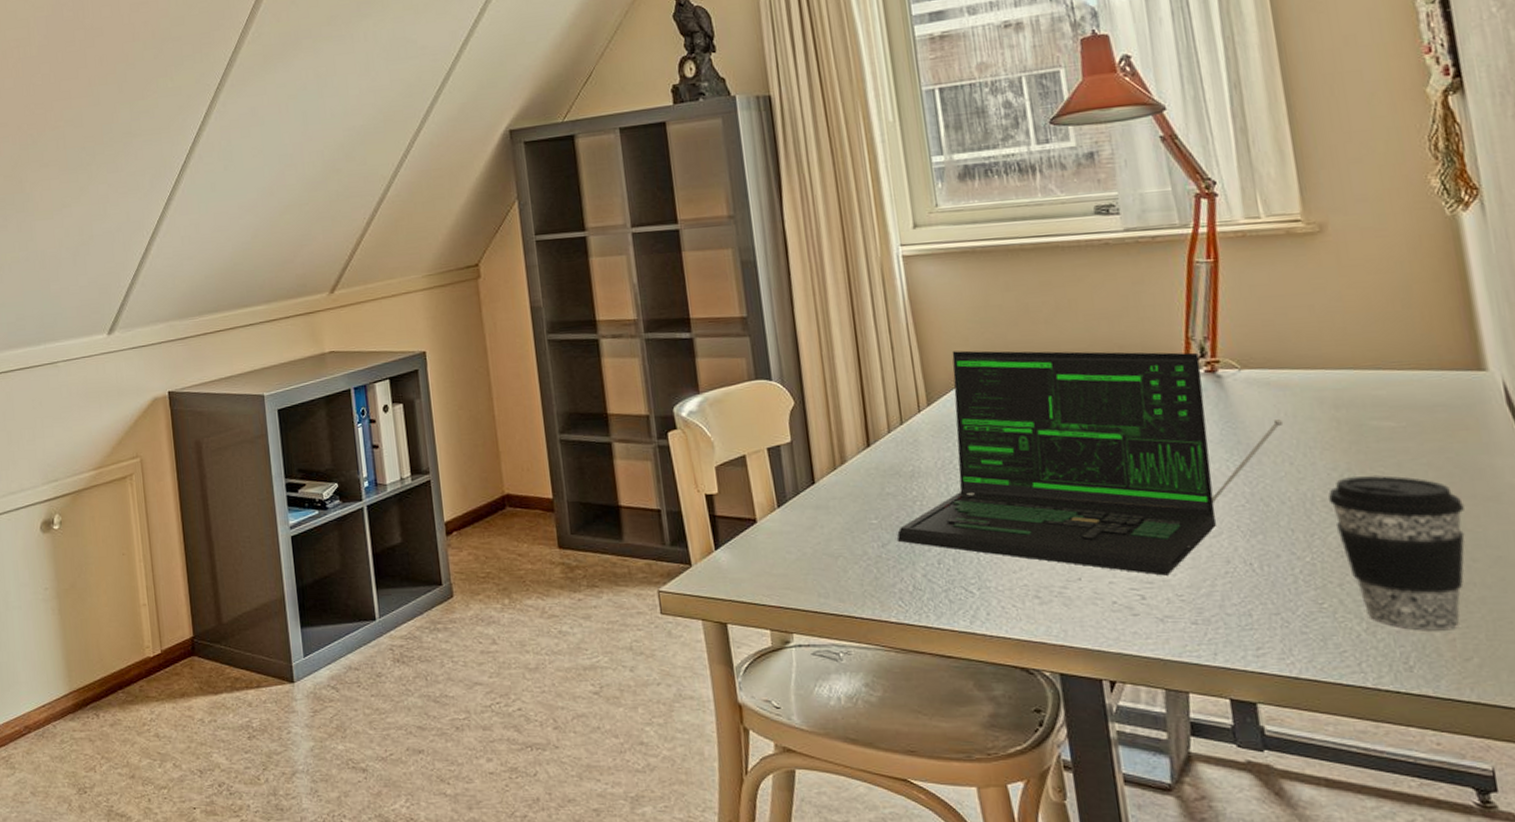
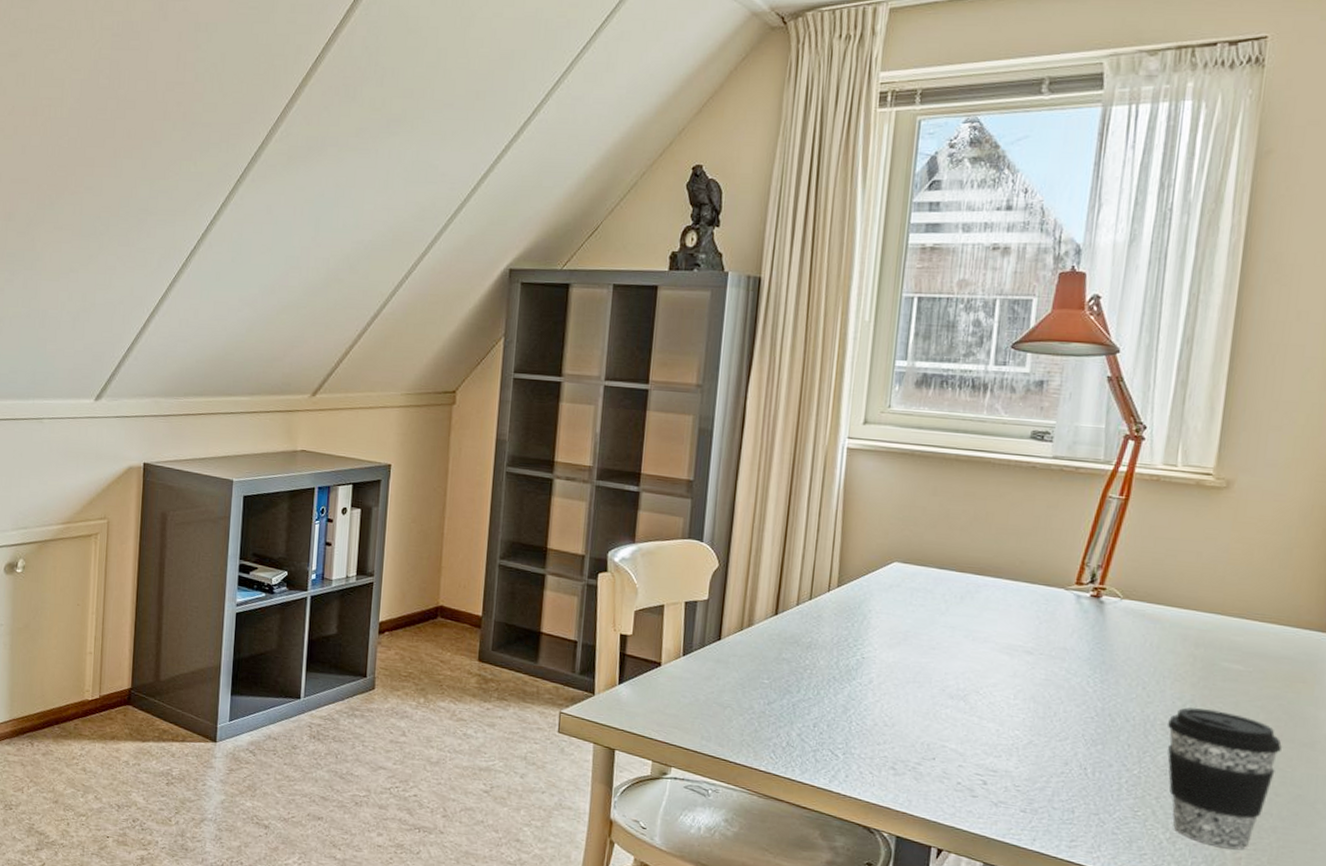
laptop: present [897,350,1284,576] -> none [783,542,1147,767]

